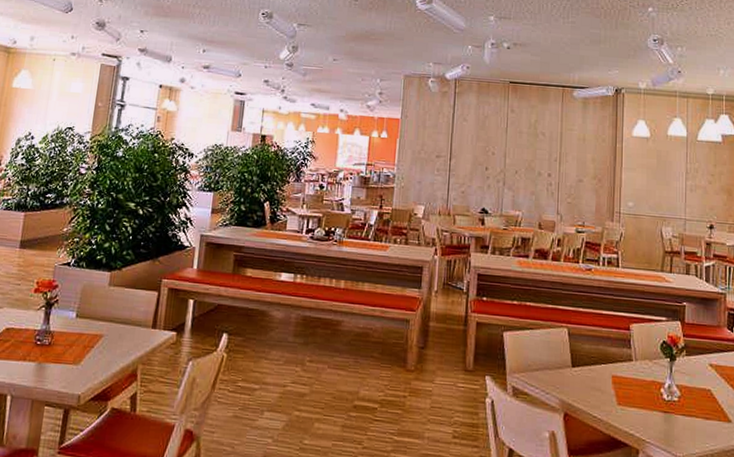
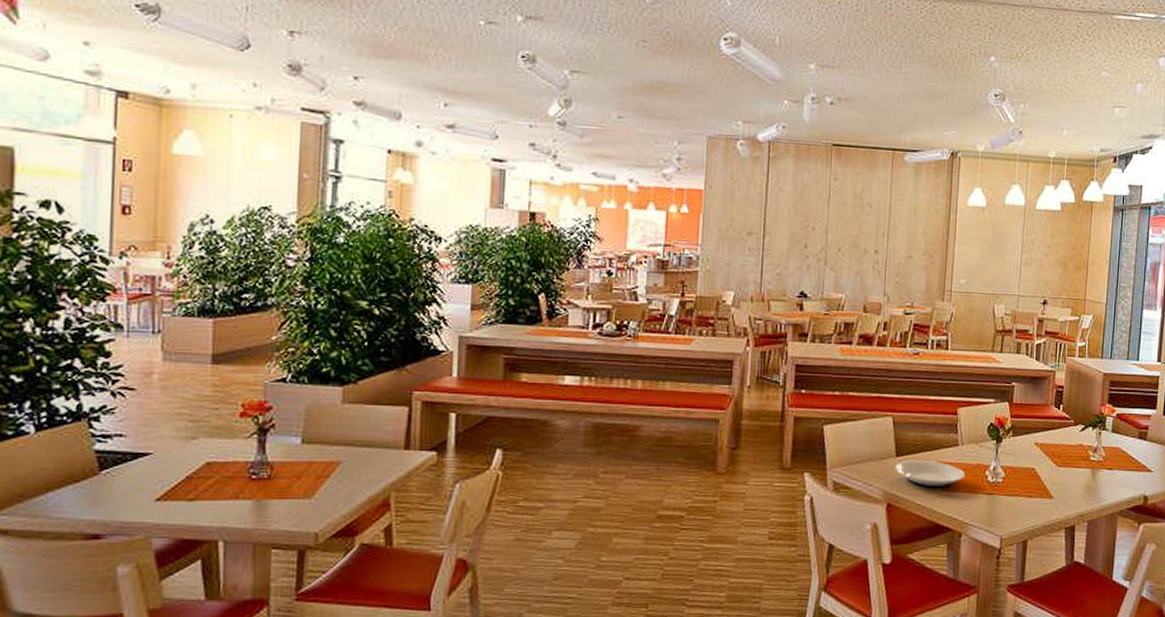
plate: none [571,371,639,402] -> present [895,460,964,488]

